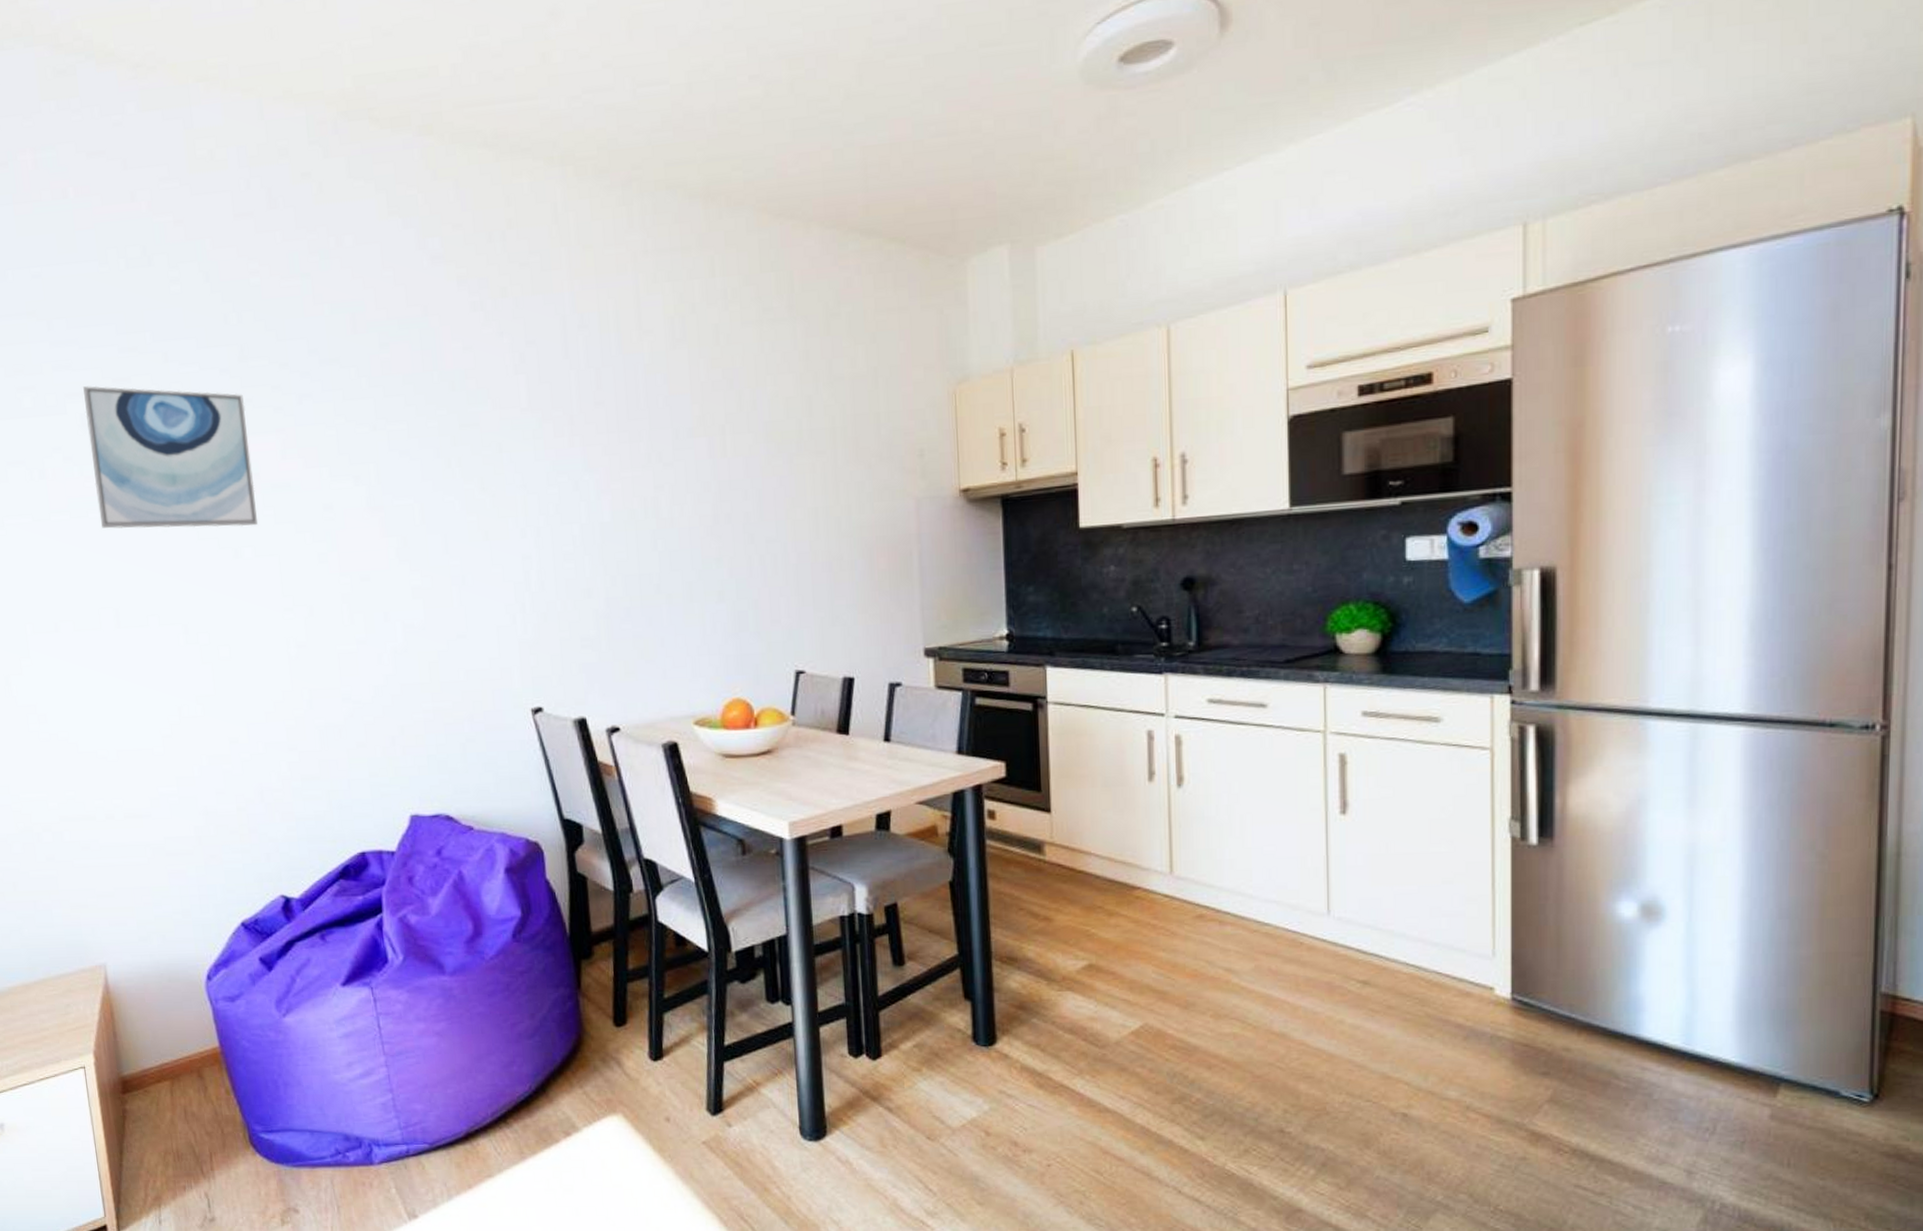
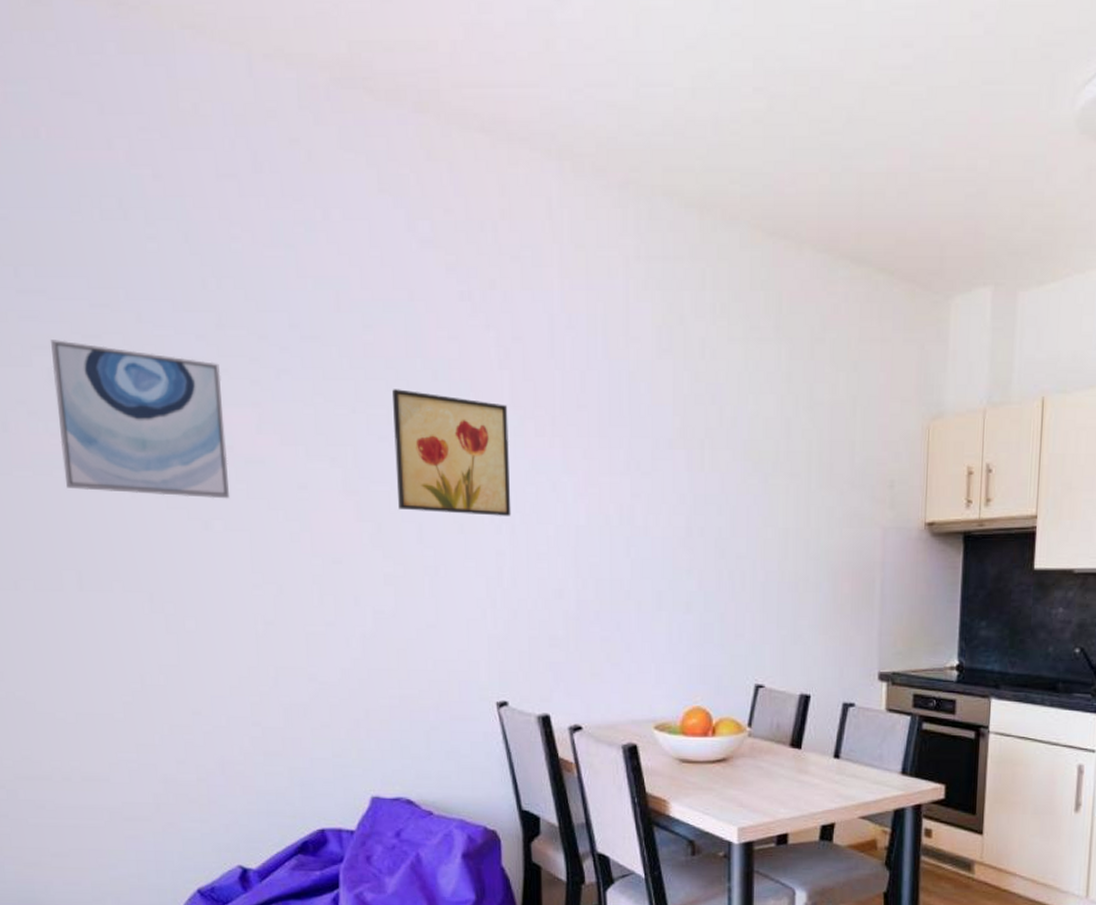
wall art: none [411,403,535,522] -> present [393,389,511,516]

